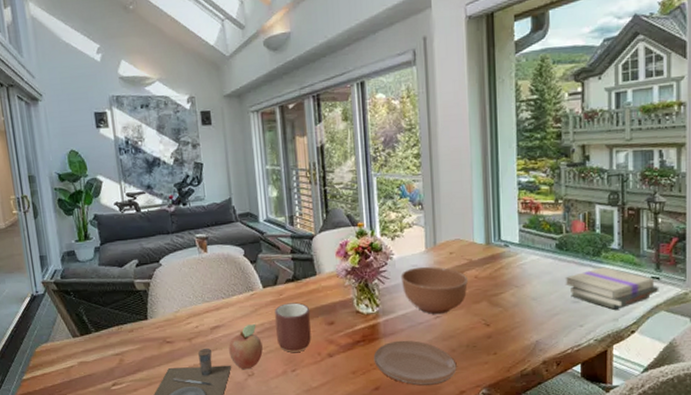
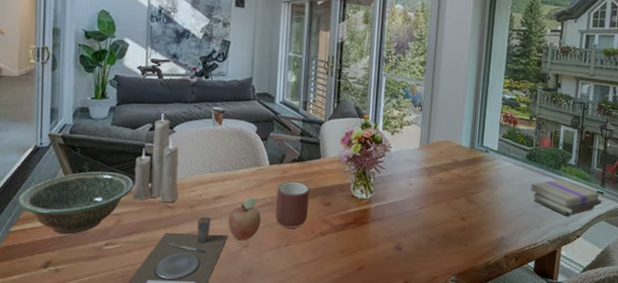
bowl: none [25,312,130,378] -> present [18,171,134,235]
candle: none [128,247,176,338] -> present [132,113,179,203]
plate: present [373,340,457,387] -> none [361,226,433,270]
bowl: present [400,266,468,315] -> none [395,161,452,206]

